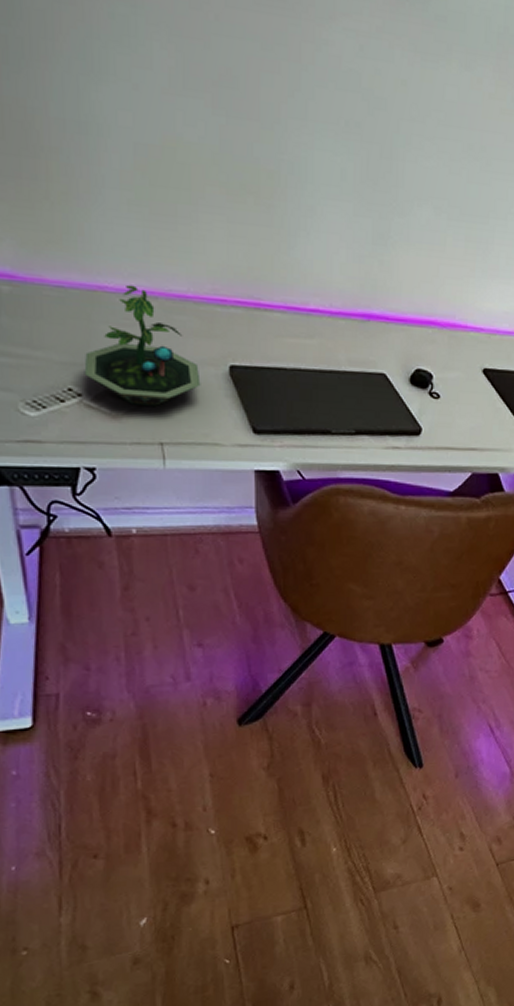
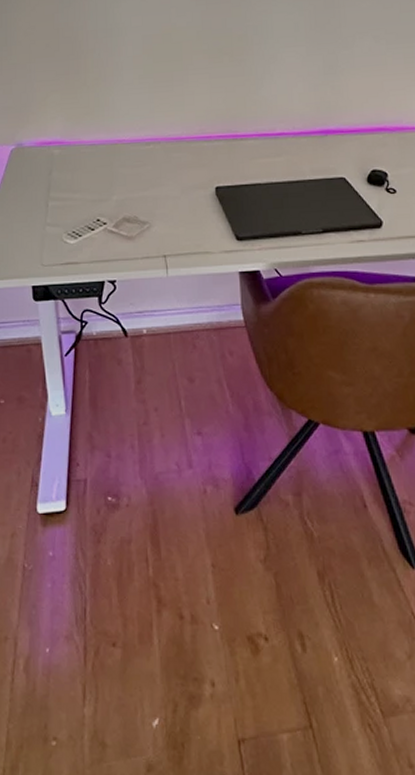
terrarium: present [84,284,201,408] -> none [108,135,194,228]

